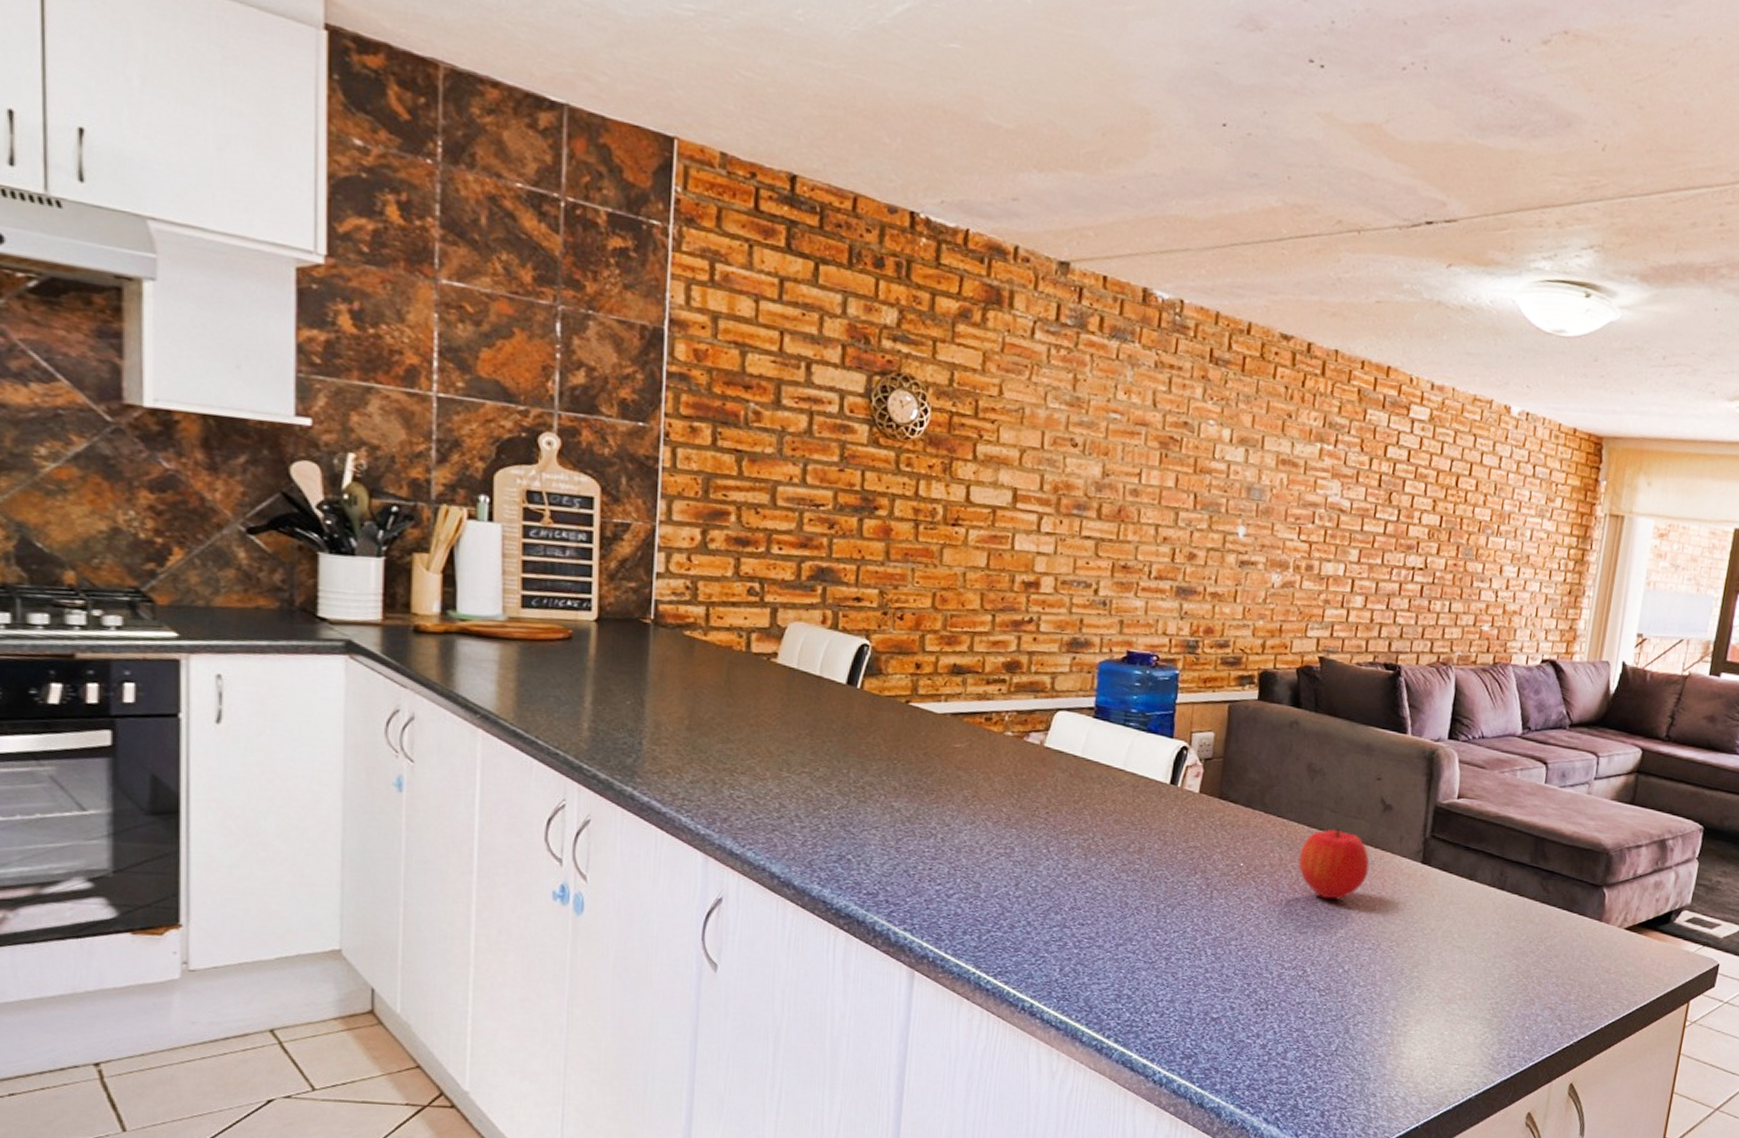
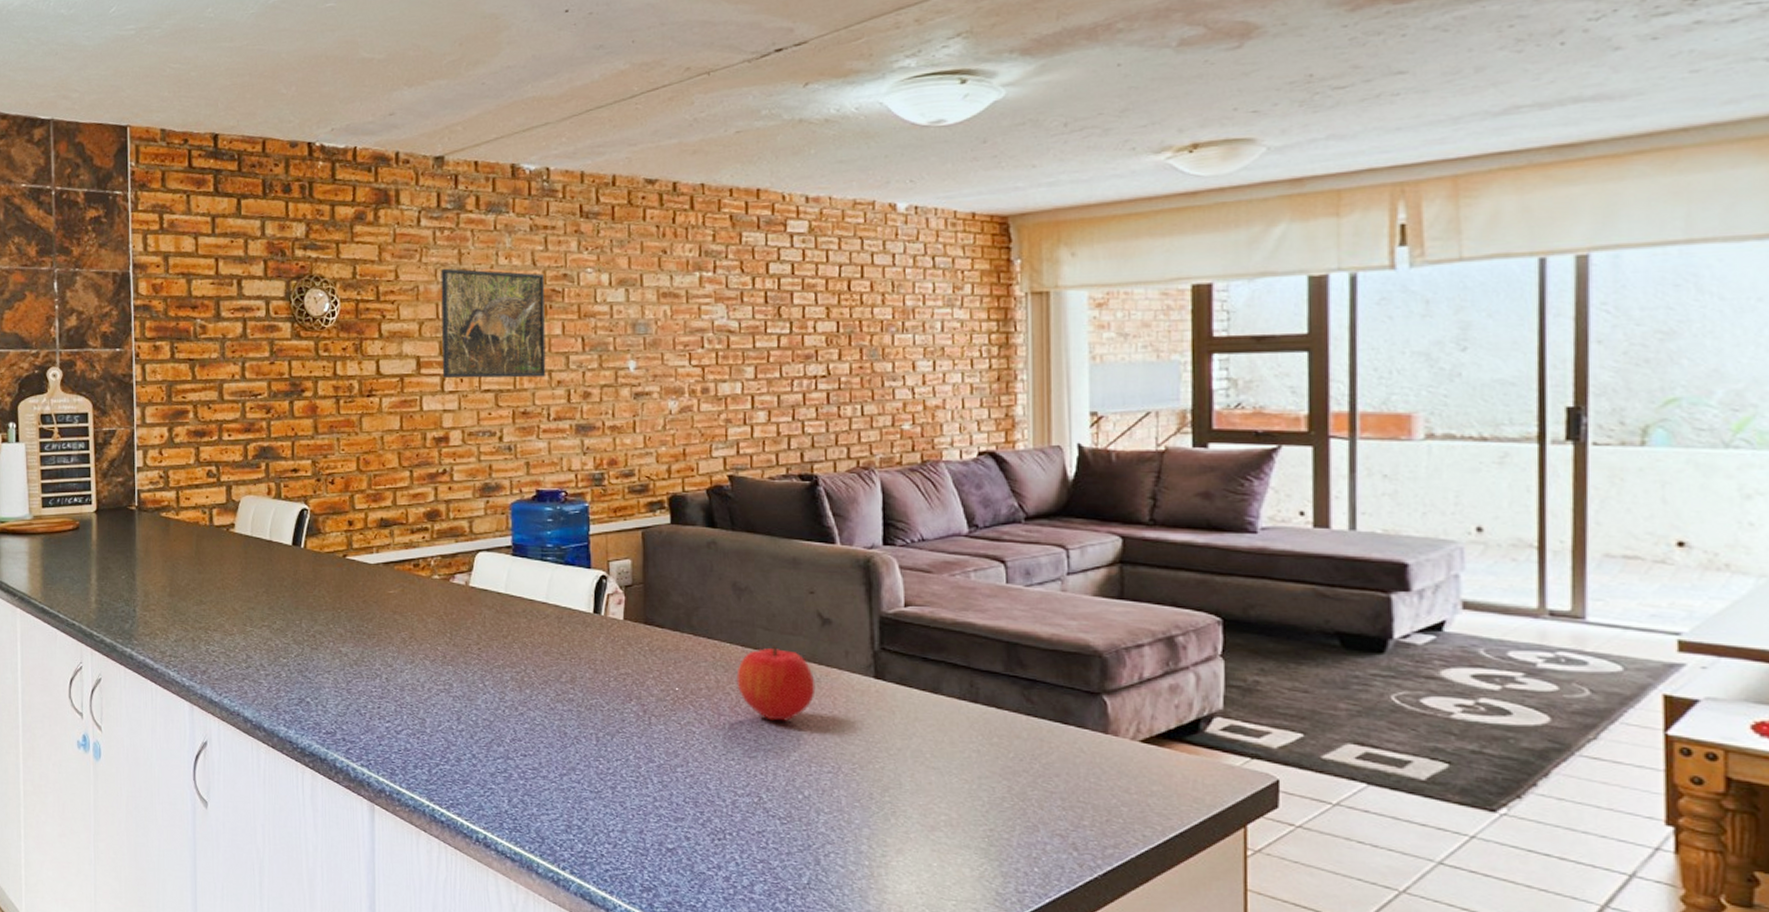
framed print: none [1040,392,1164,531] -> present [440,268,546,379]

